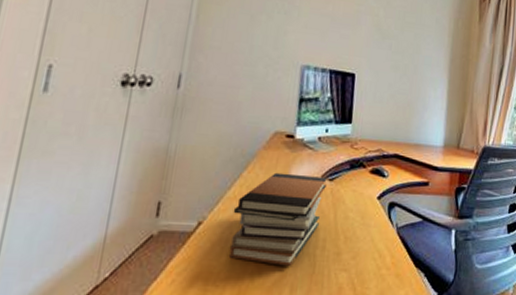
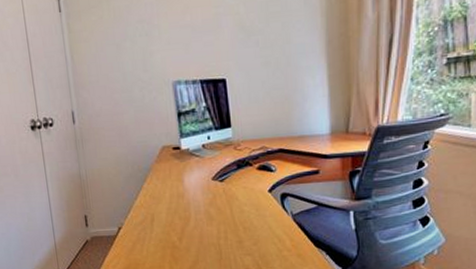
book stack: present [228,172,327,266] -> none [143,179,218,255]

